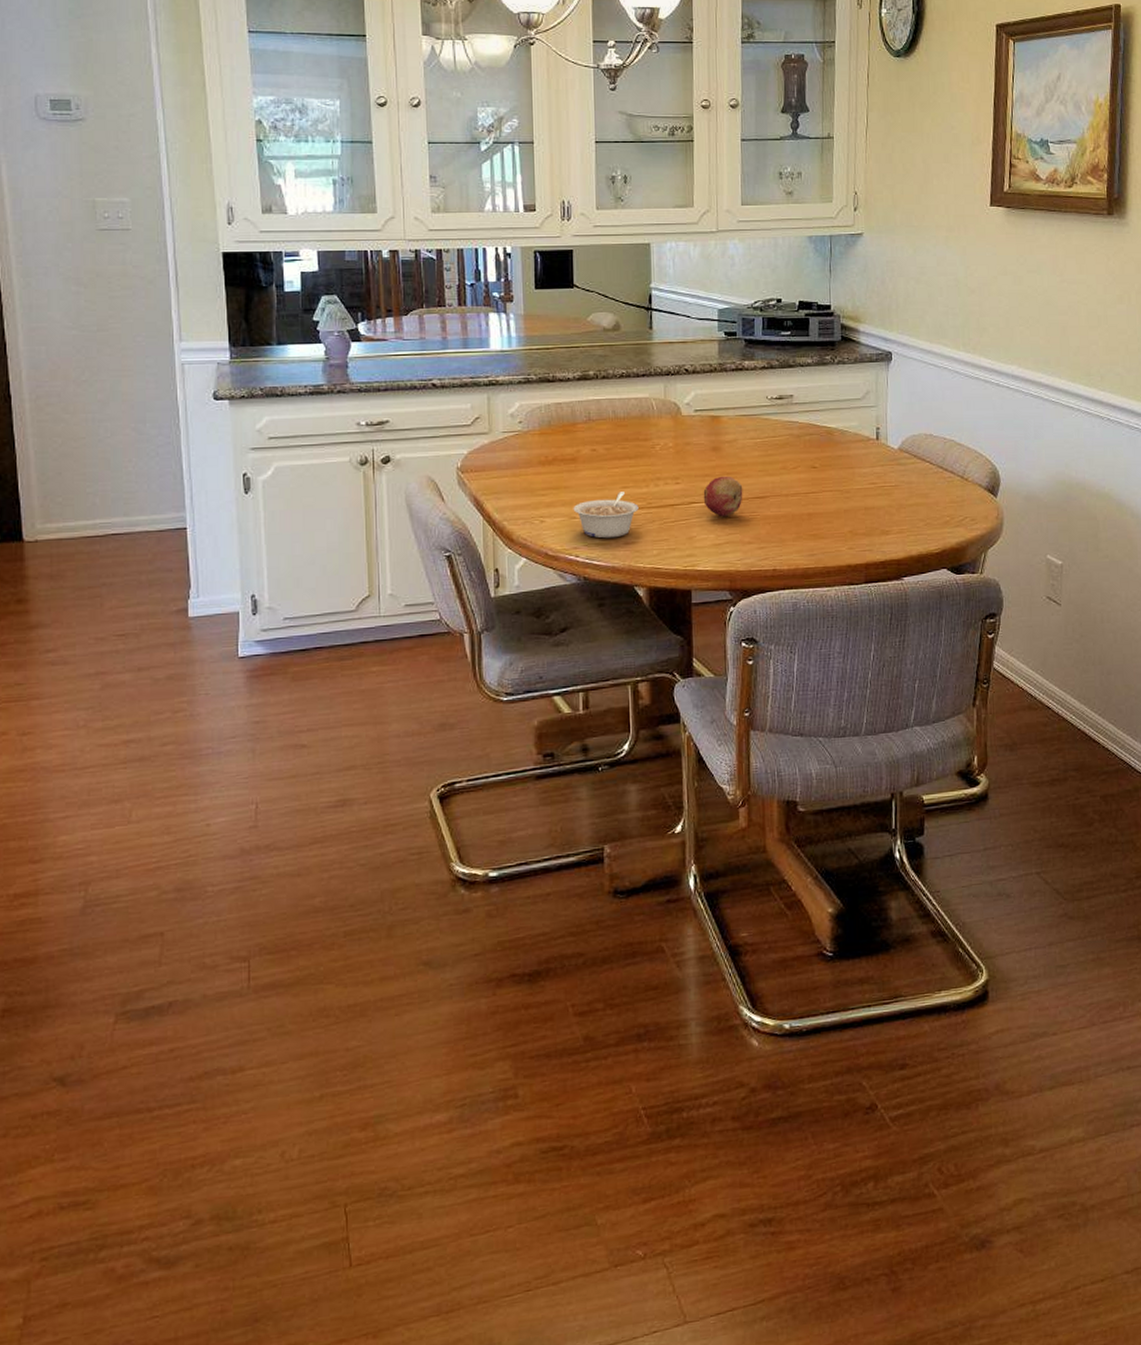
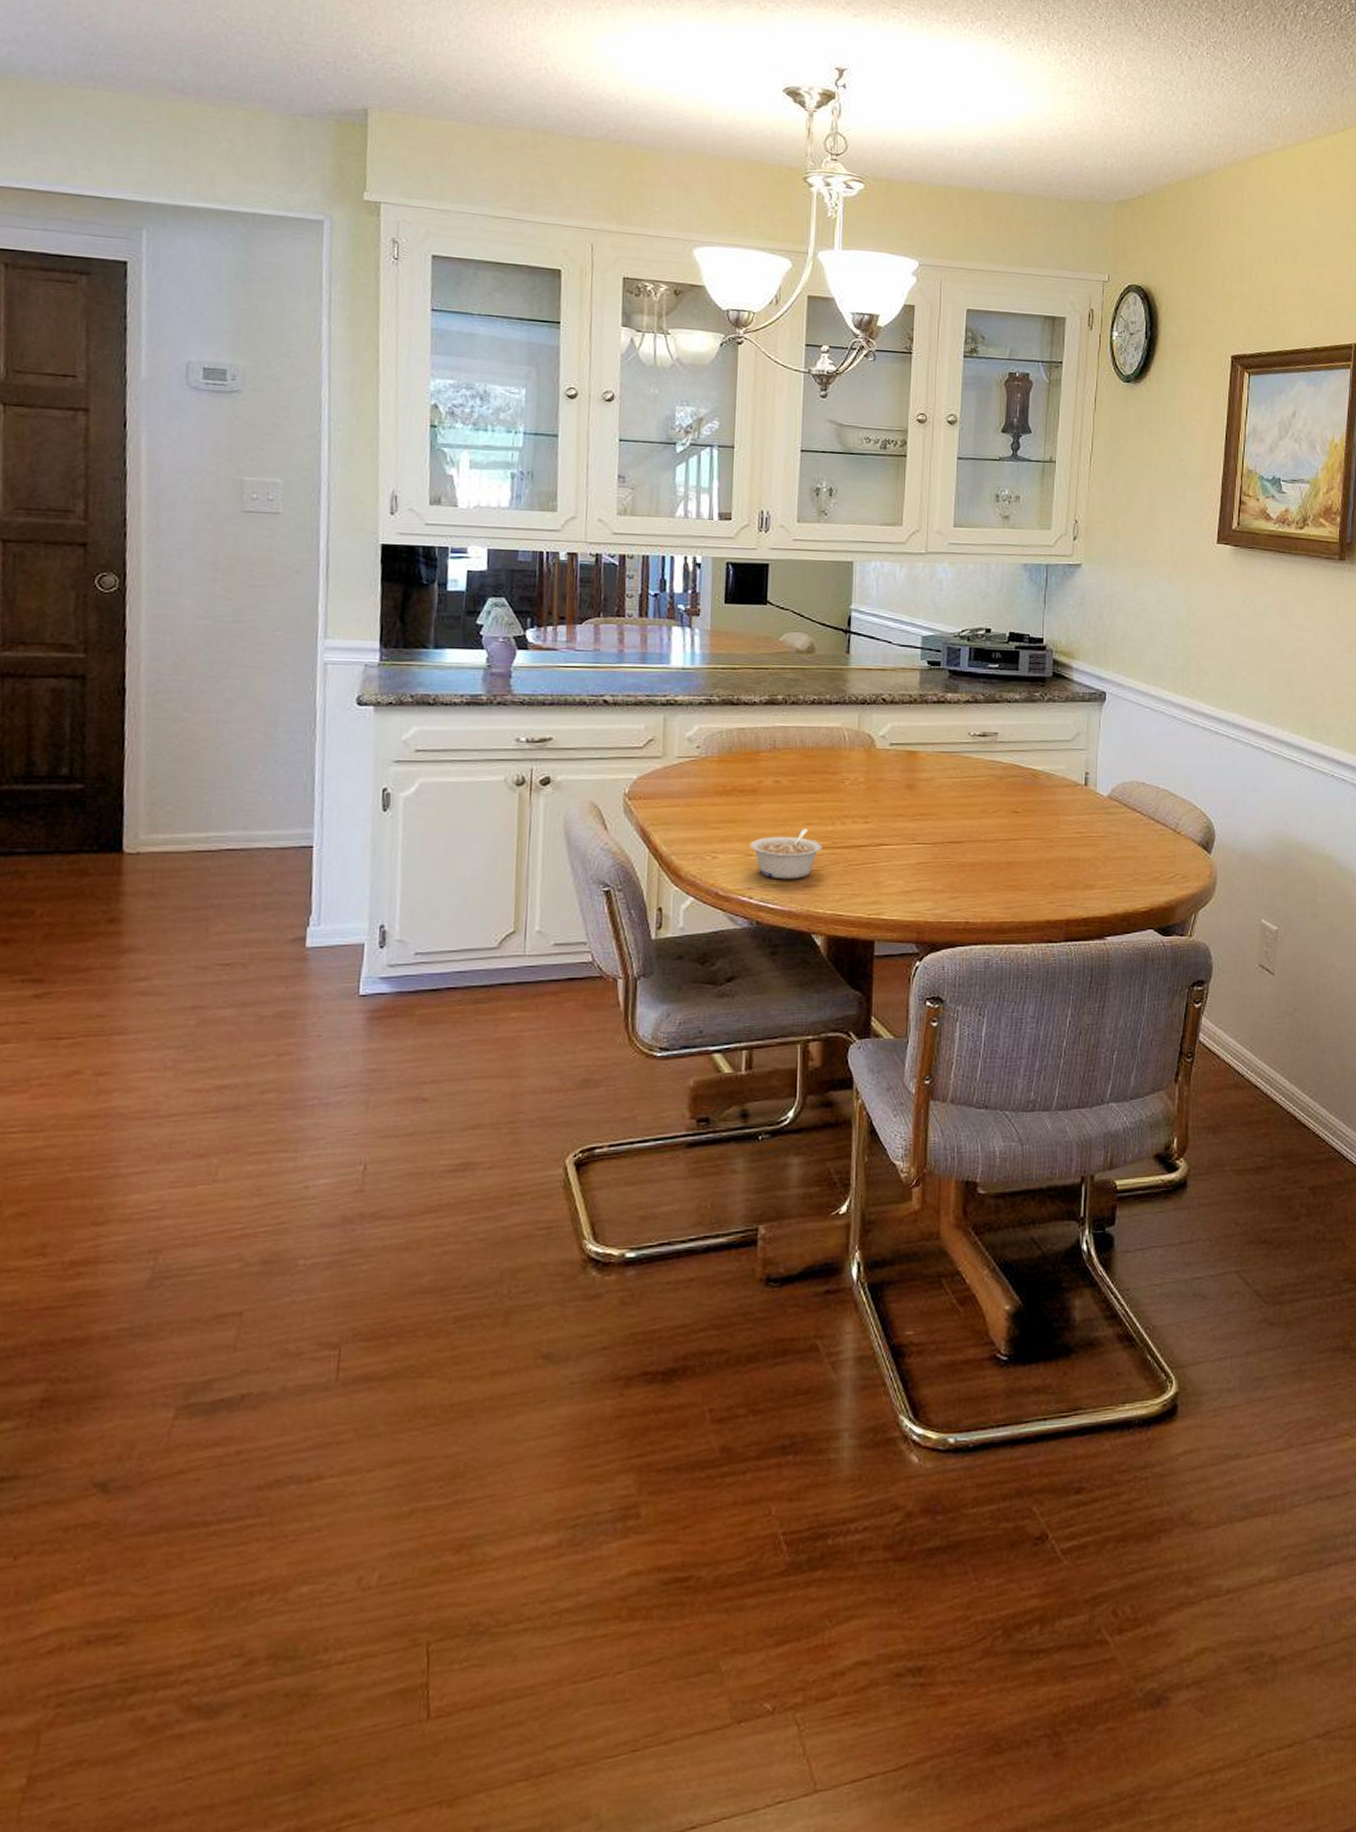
fruit: present [703,476,743,517] -> none [894,816,938,862]

